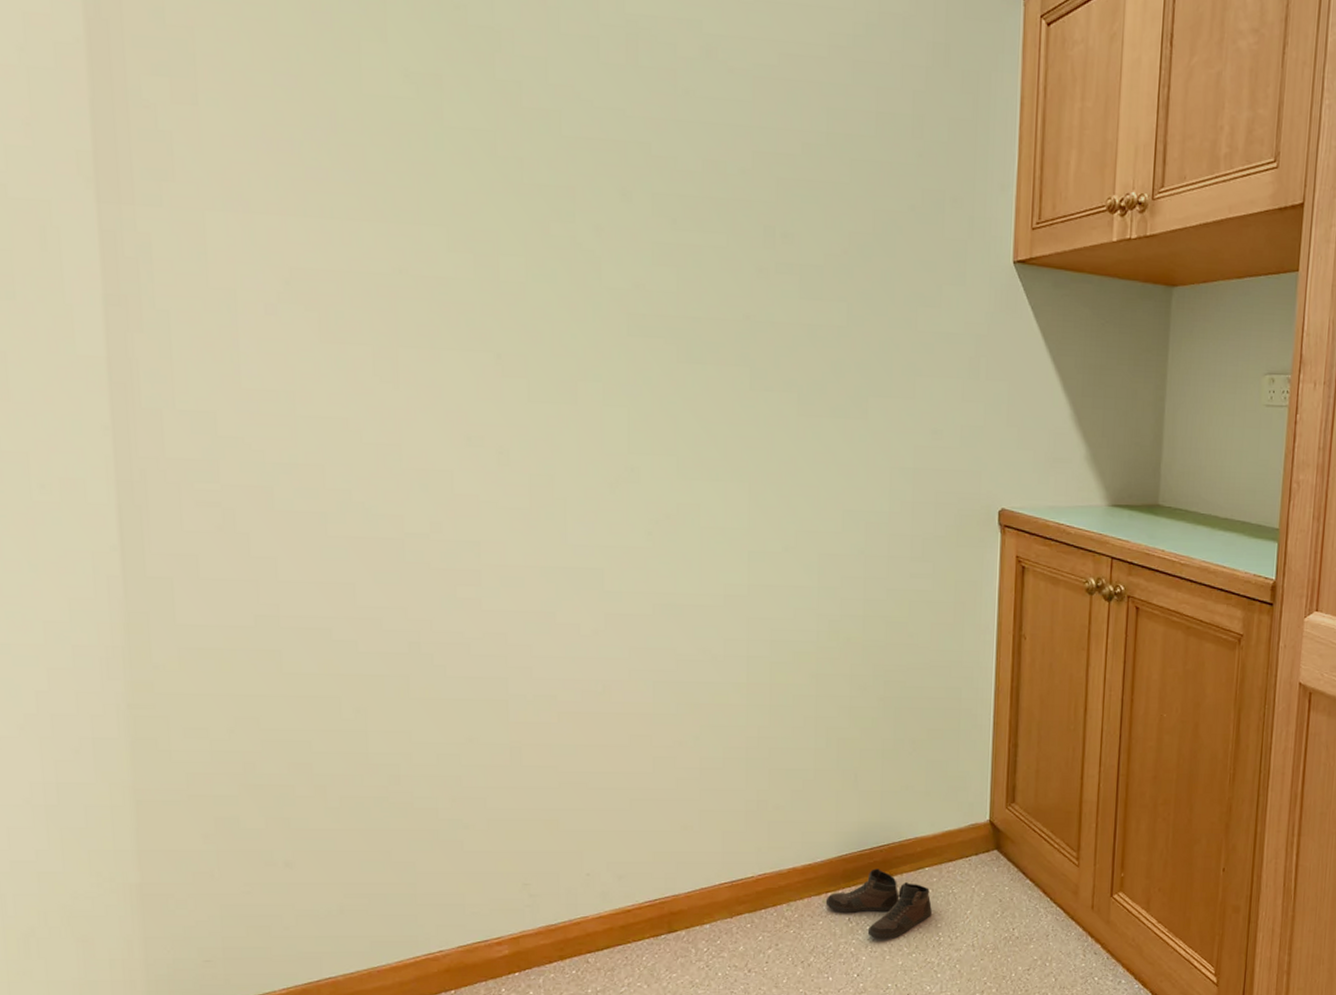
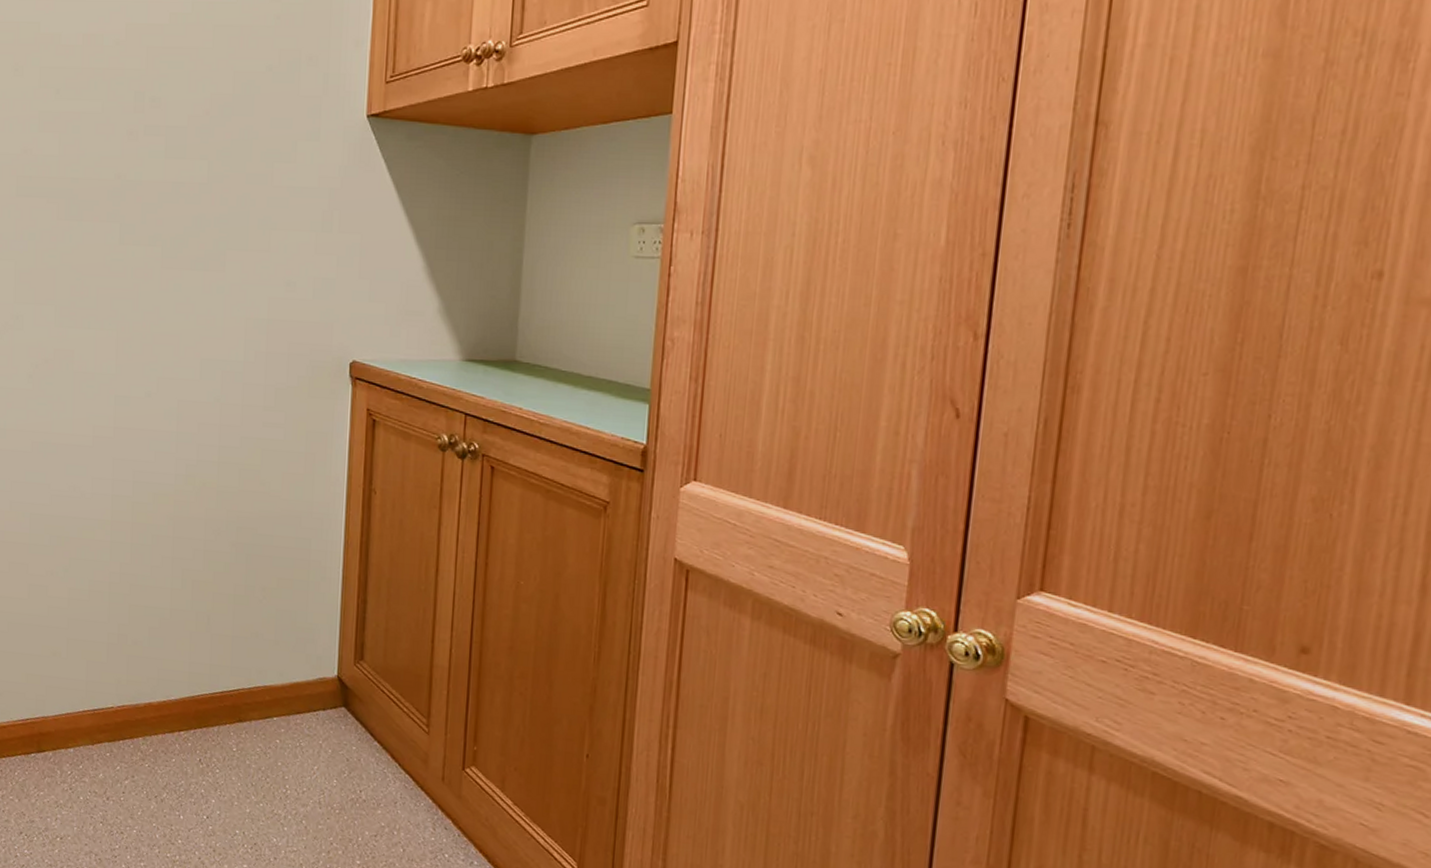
high-top sneaker: present [825,869,932,939] -> none [178,712,280,785]

